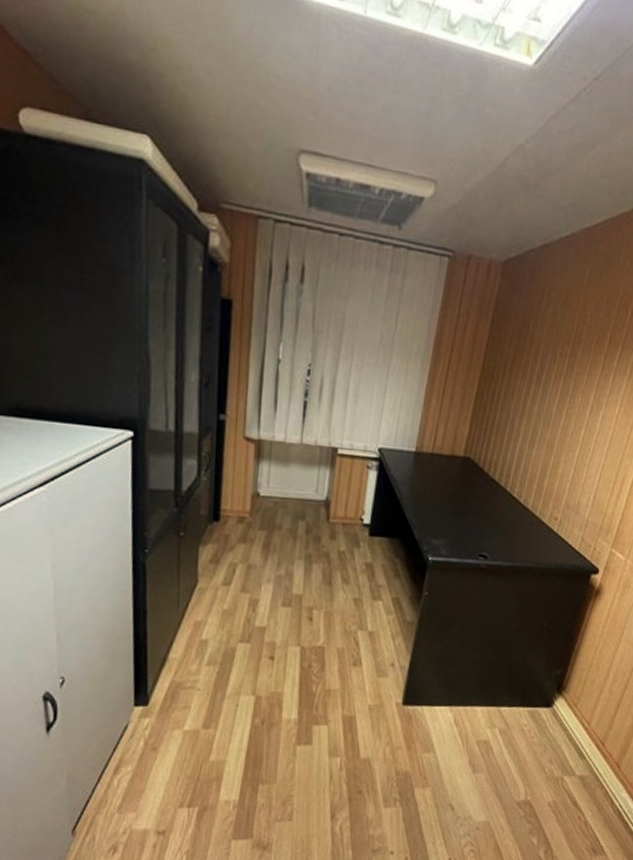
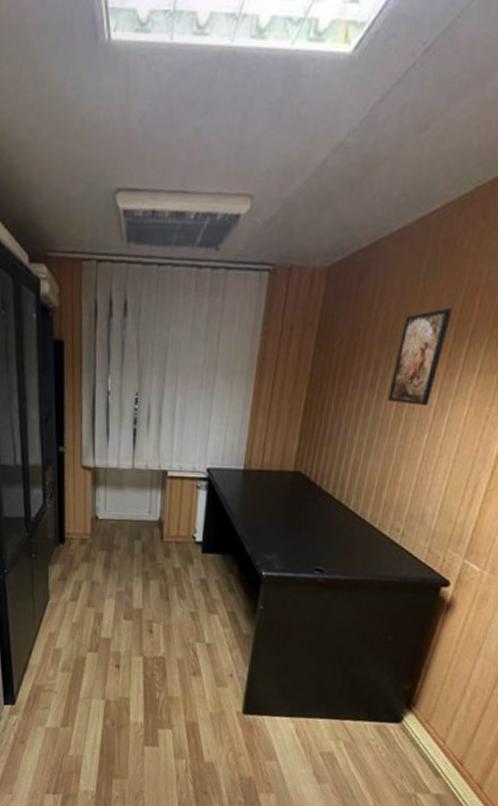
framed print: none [551,314,610,402] -> present [387,309,453,405]

